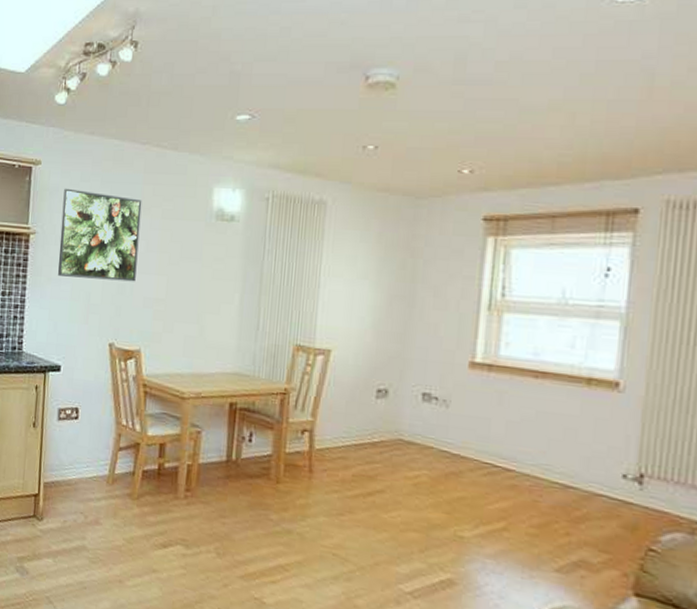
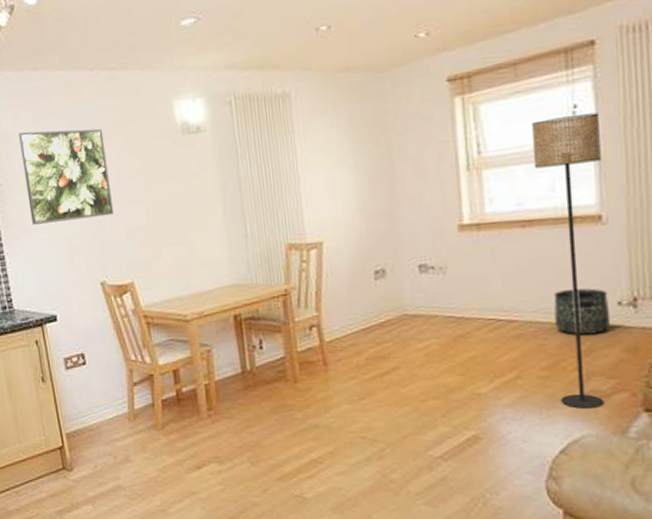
floor lamp: none [546,276,633,580] -> present [532,112,604,409]
basket: none [553,449,614,503] -> present [553,288,610,335]

